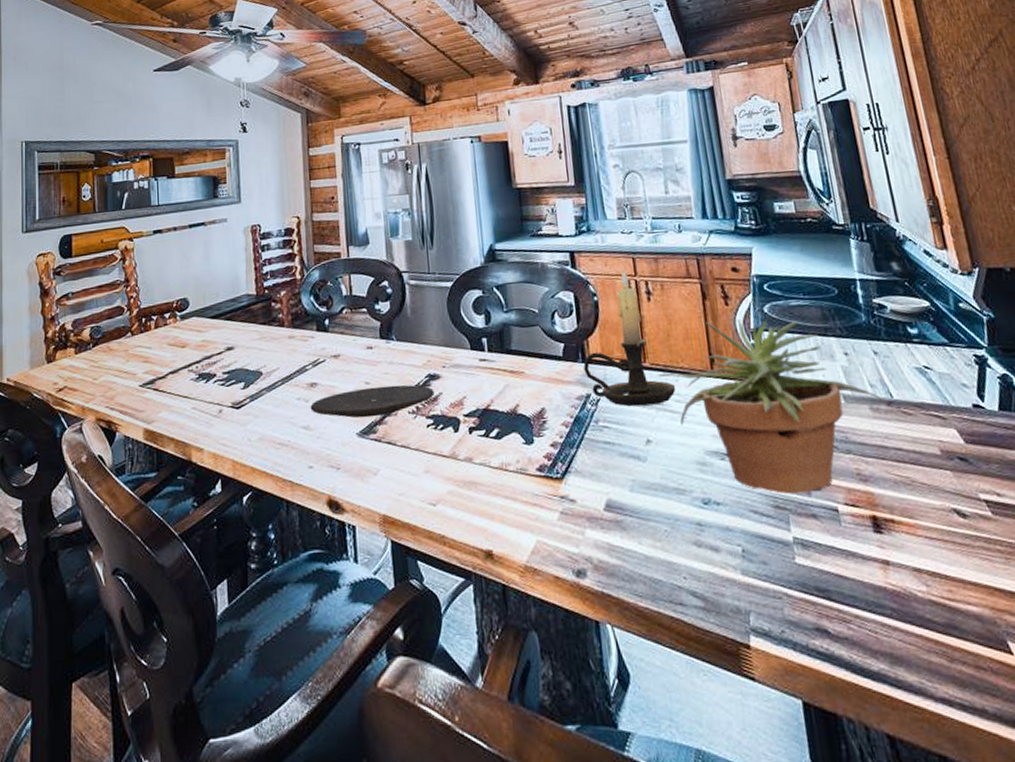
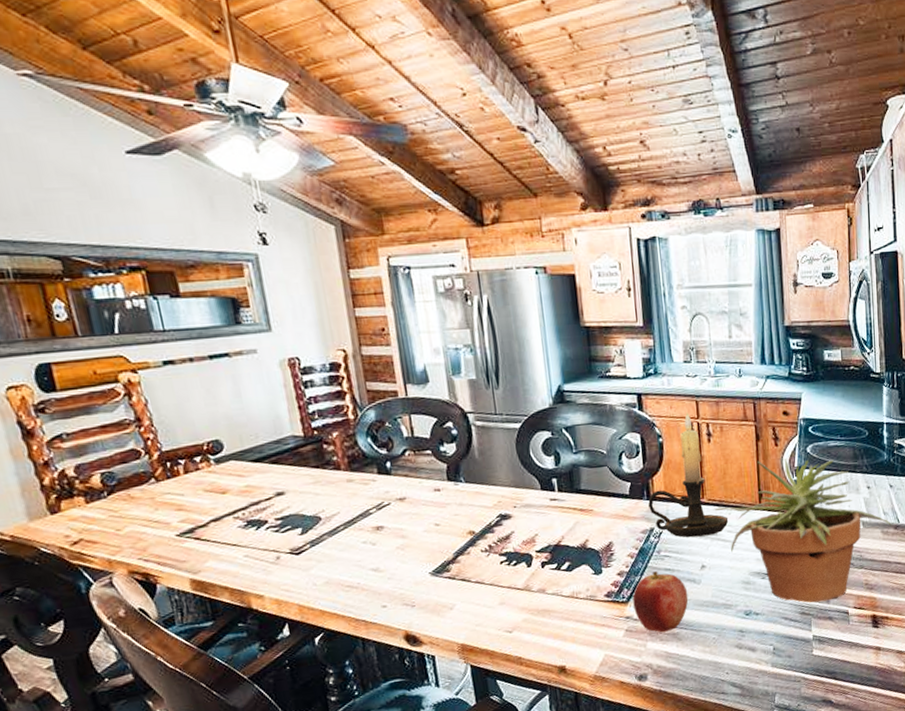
plate: present [310,384,435,418] -> none [378,525,507,558]
apple: none [568,444,633,519] -> present [632,571,689,633]

